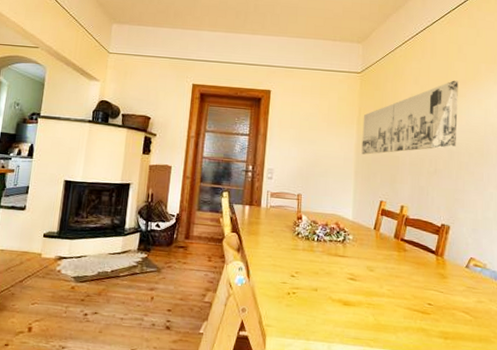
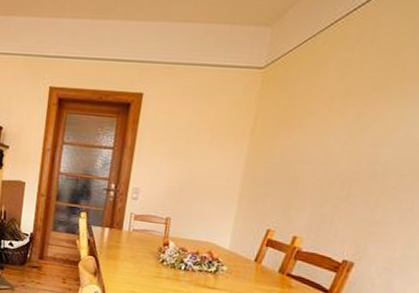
wall art: present [361,80,458,155] -> none [251,75,406,174]

